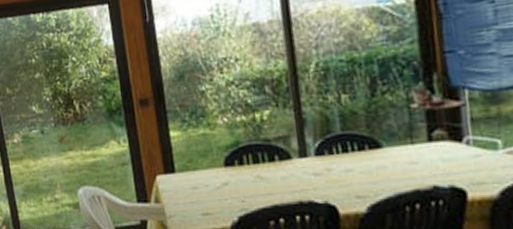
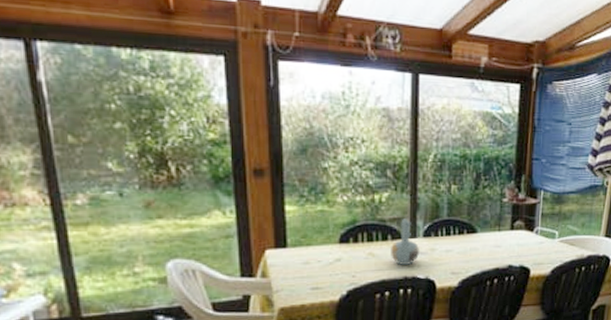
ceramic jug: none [279,136,314,188] -> present [391,219,420,265]

